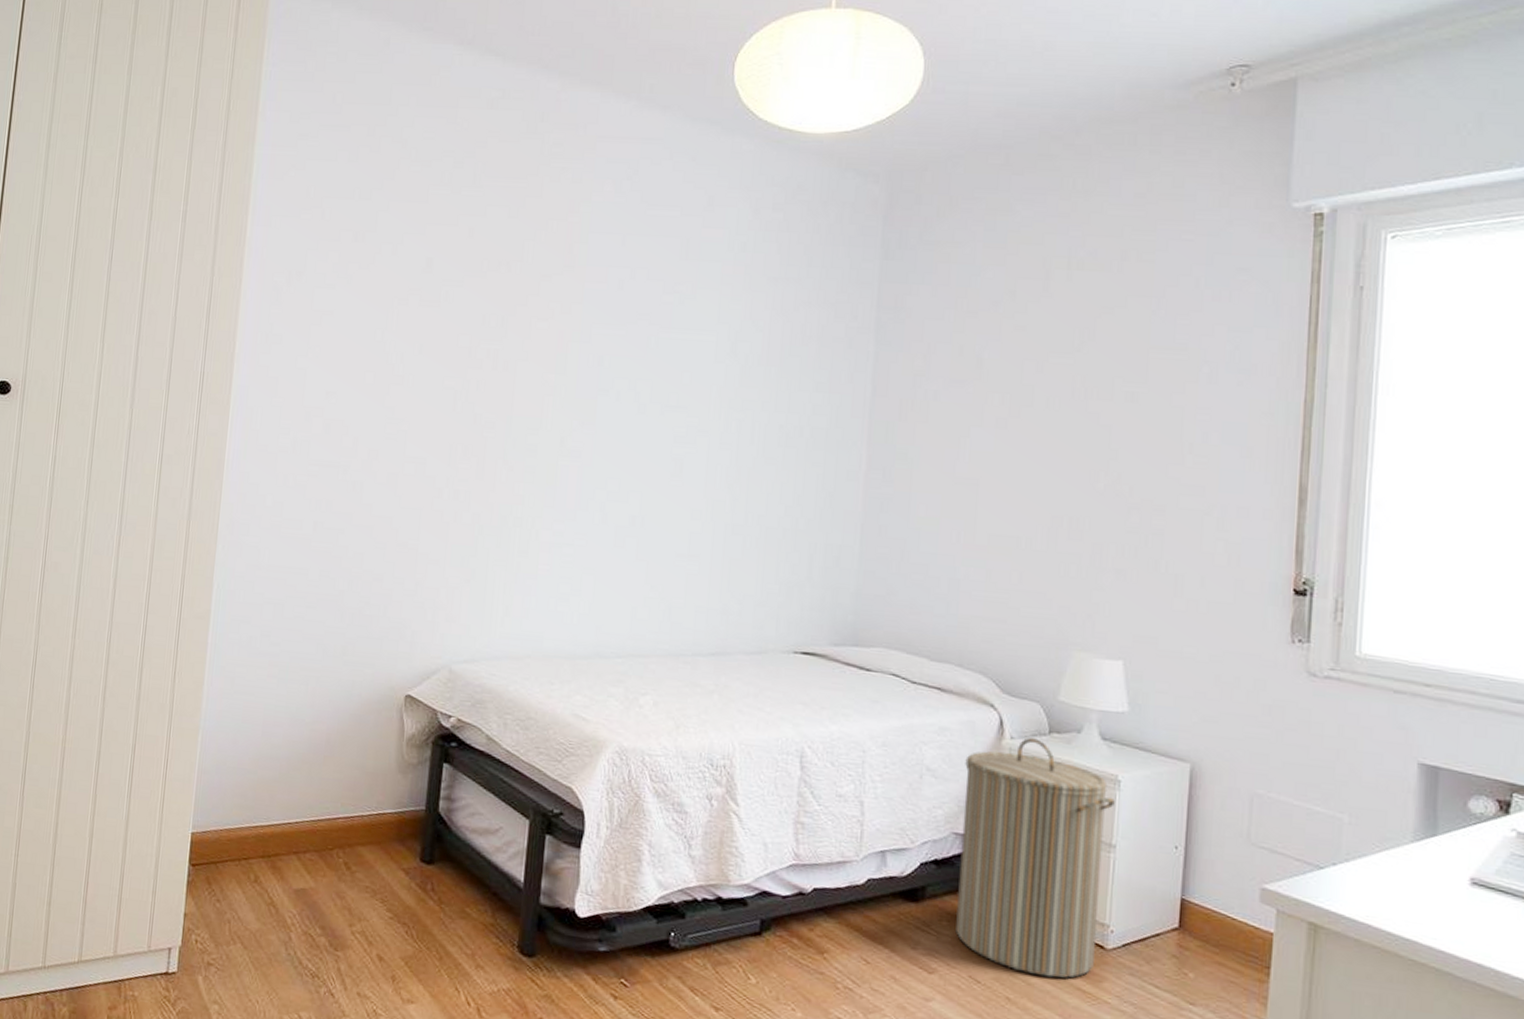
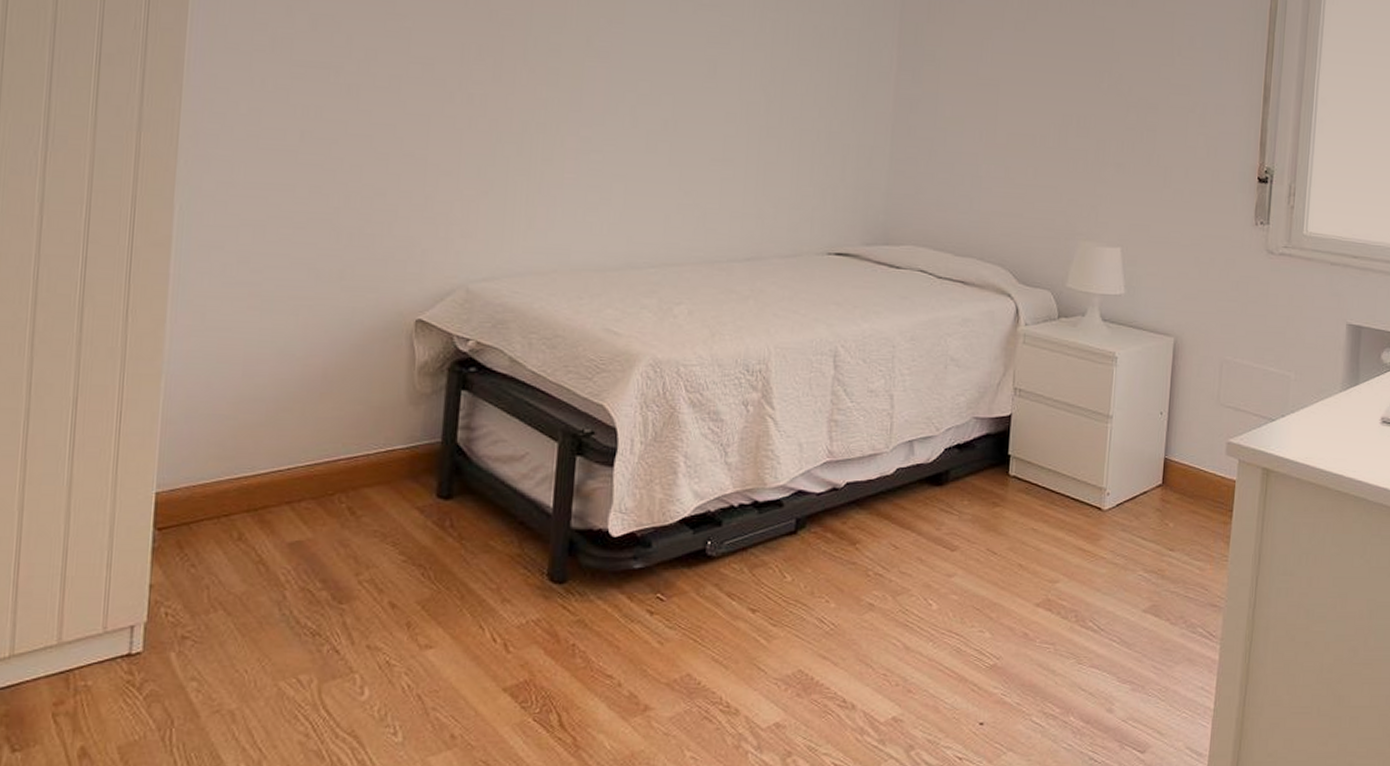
laundry hamper: present [955,737,1115,978] -> none [975,323,1112,542]

